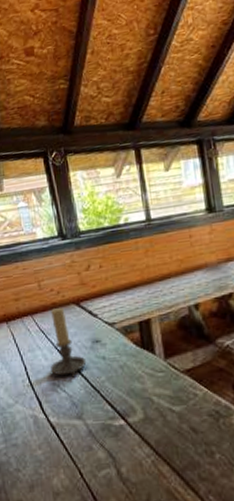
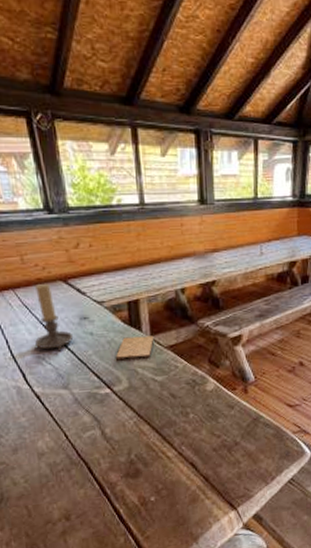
cutting board: none [128,358,169,388] -> present [115,335,155,361]

